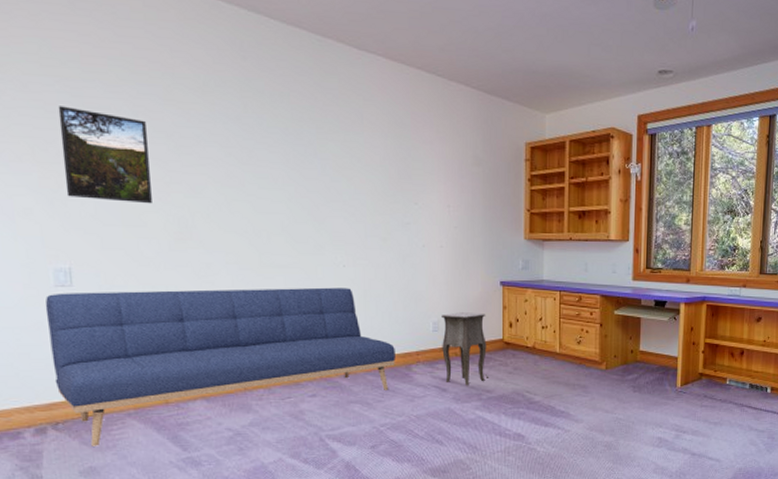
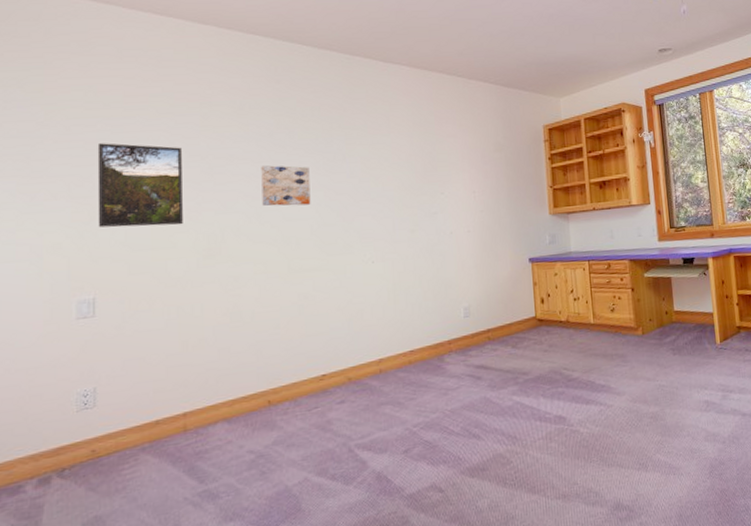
sofa: present [45,287,396,446] -> none [64,283,427,492]
wall art: none [229,151,281,199] -> present [261,165,311,206]
side table: present [441,312,489,386] -> none [472,292,525,371]

